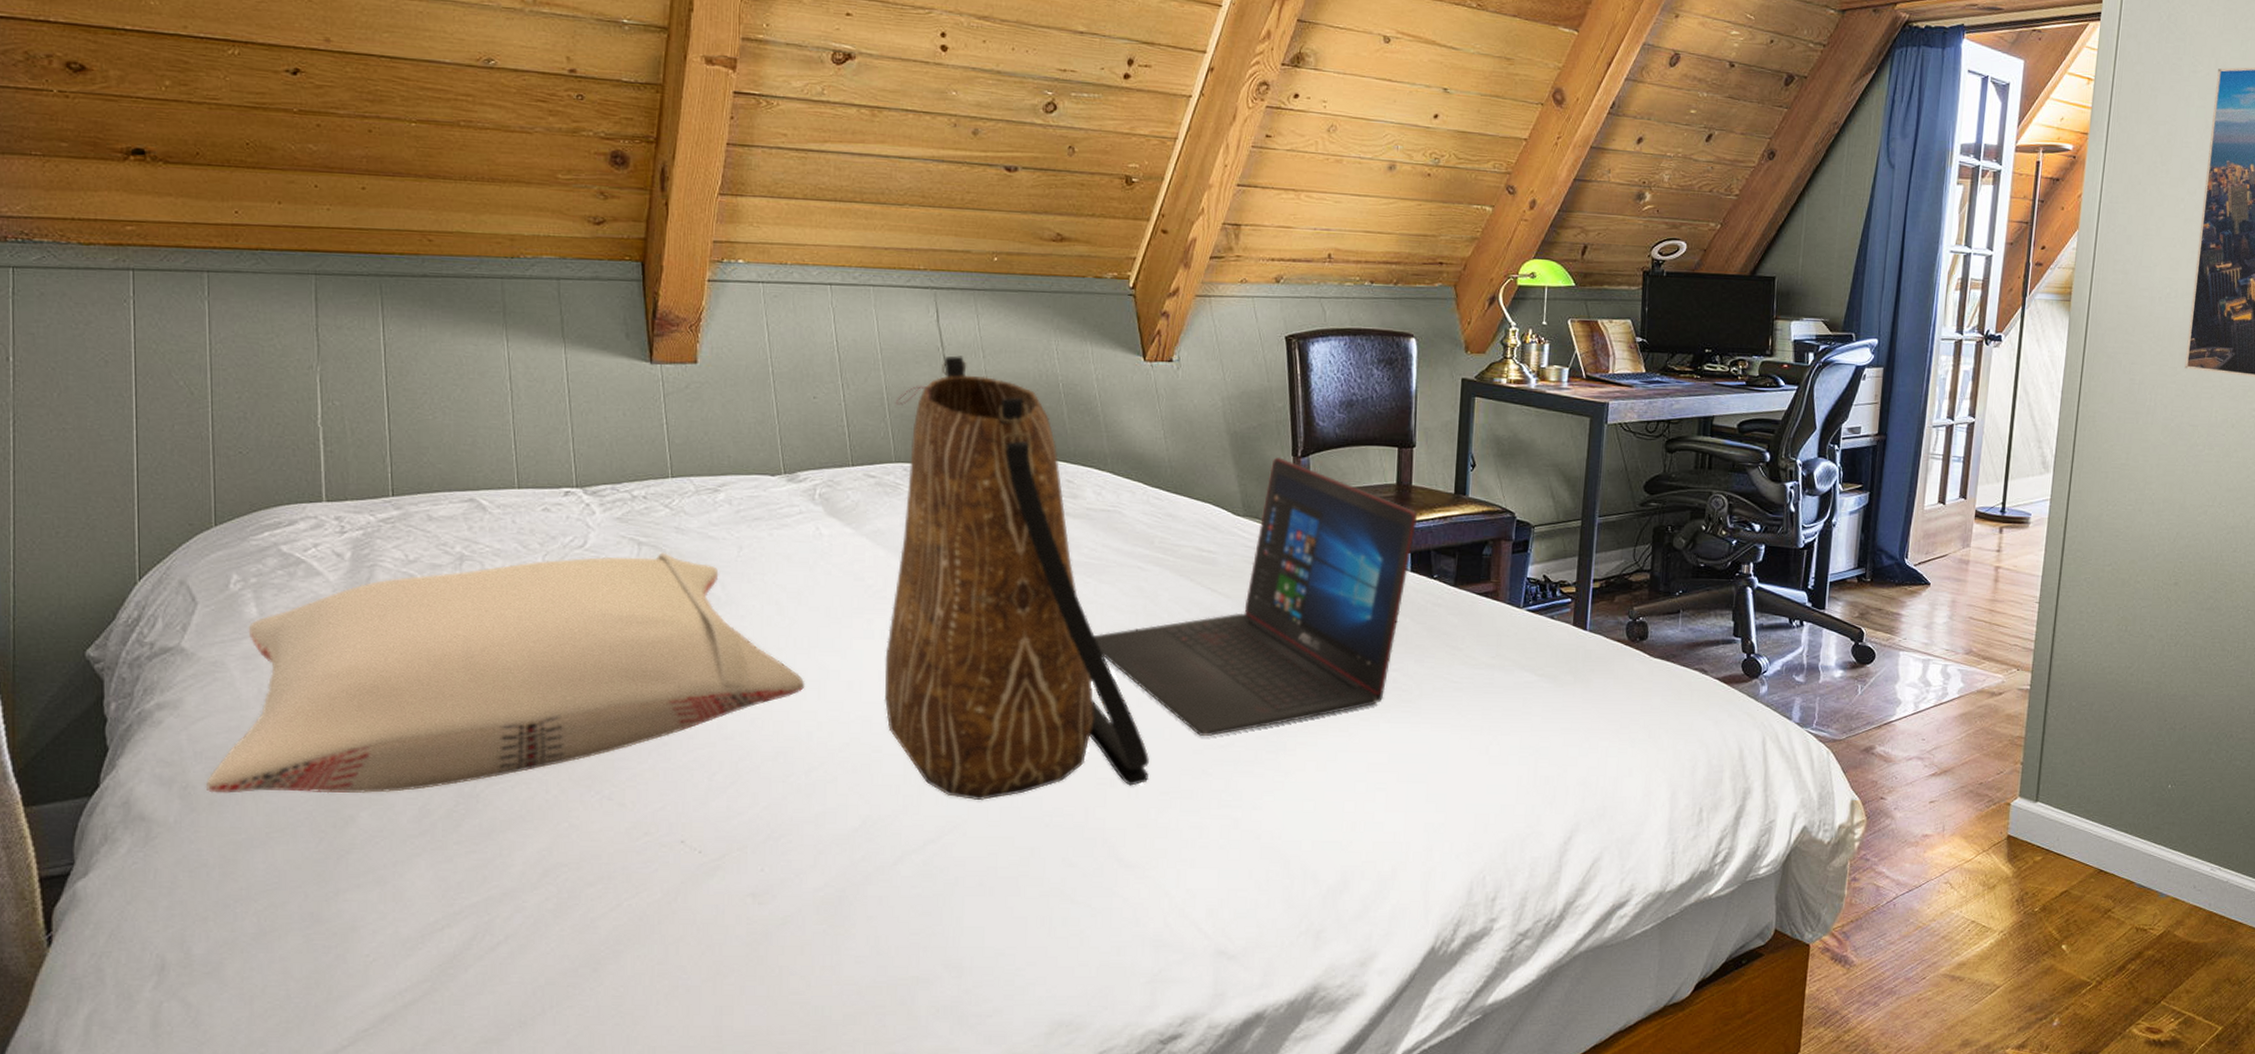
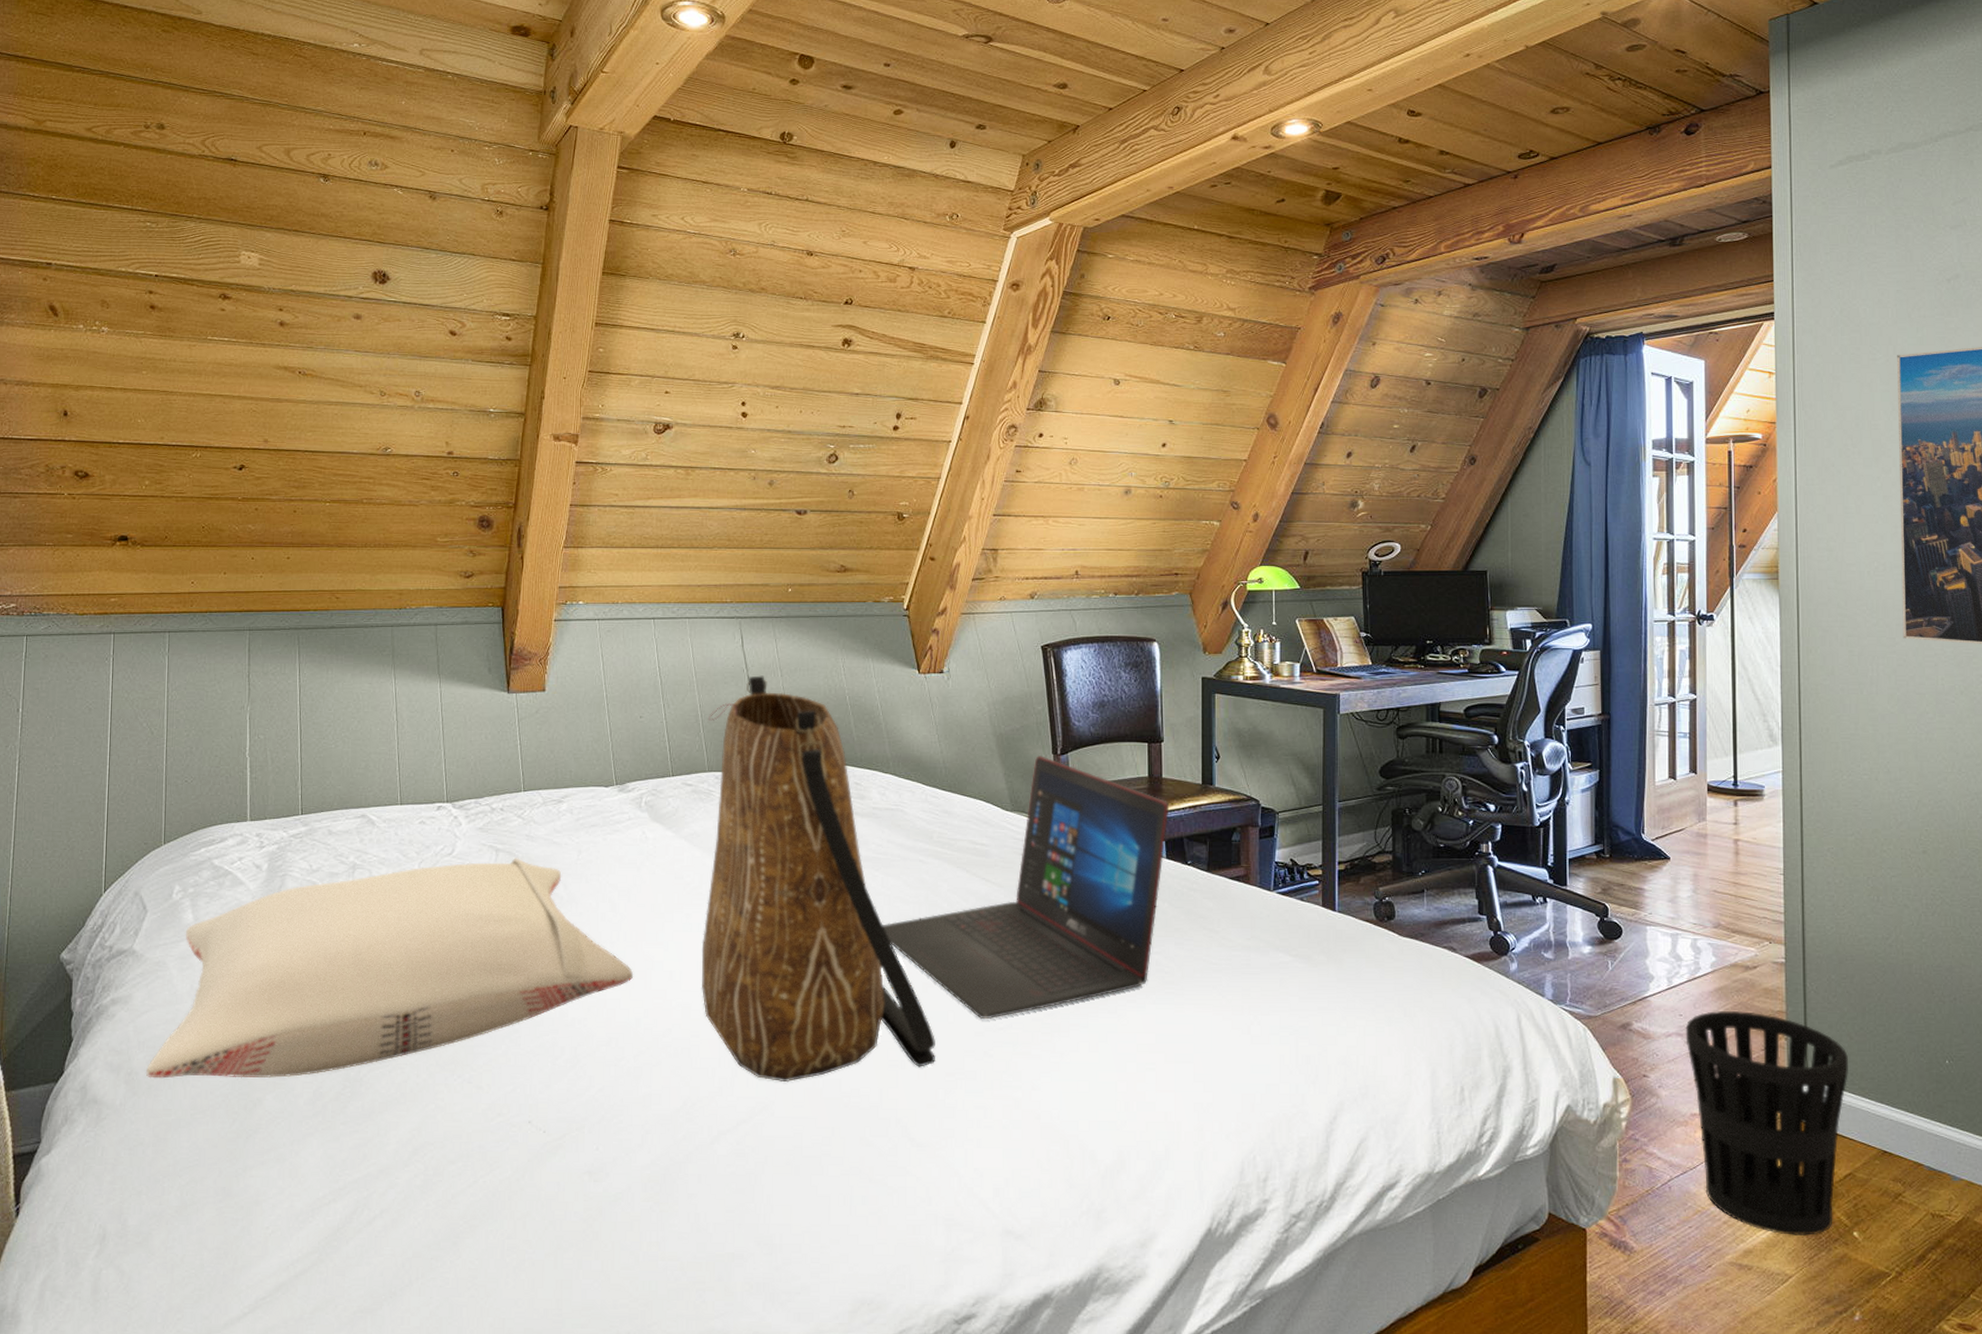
wastebasket: none [1925,735,2078,949] -> present [1685,1010,1848,1236]

